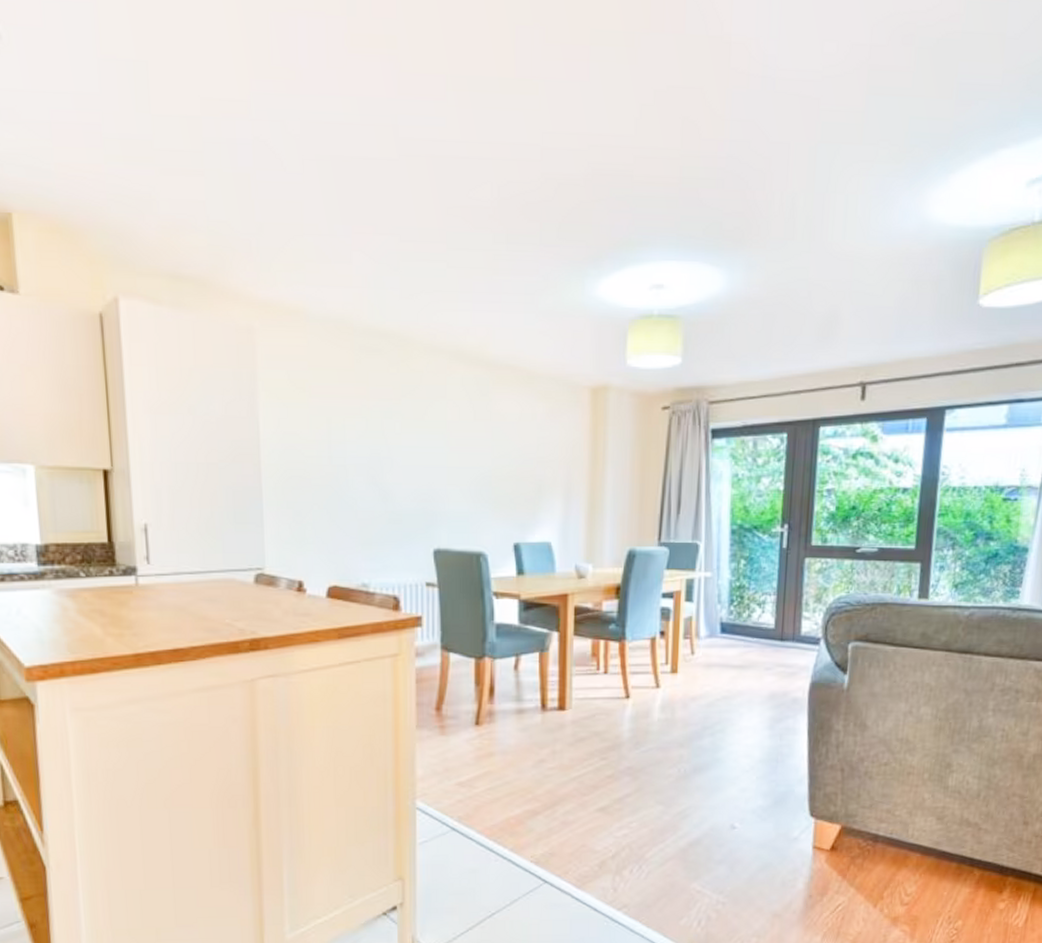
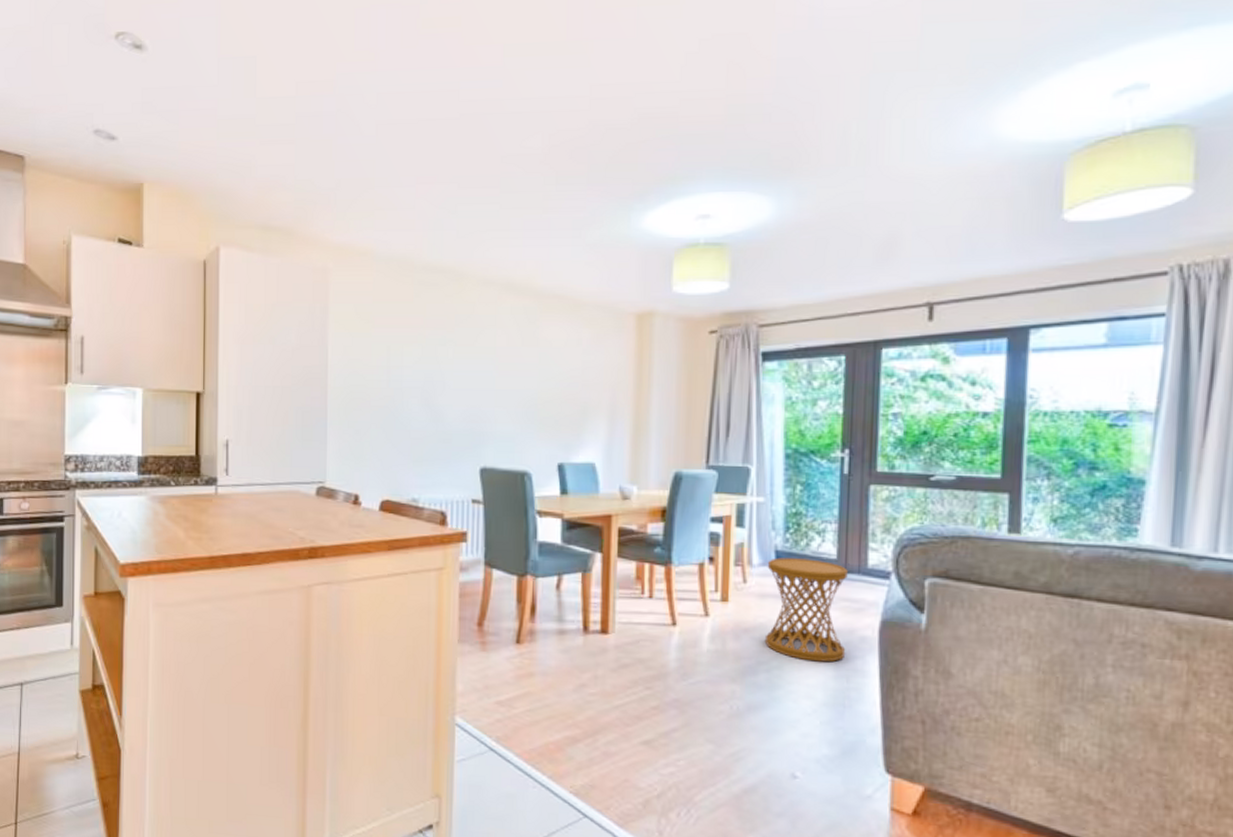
side table: none [709,629,784,723] -> present [764,557,848,663]

